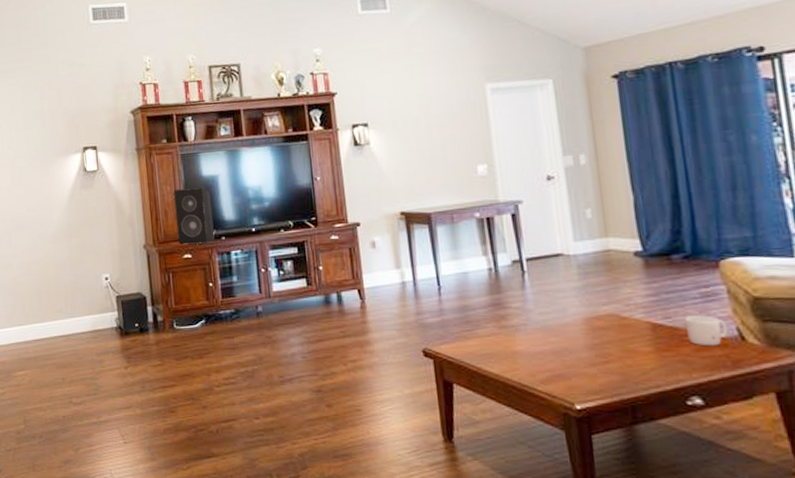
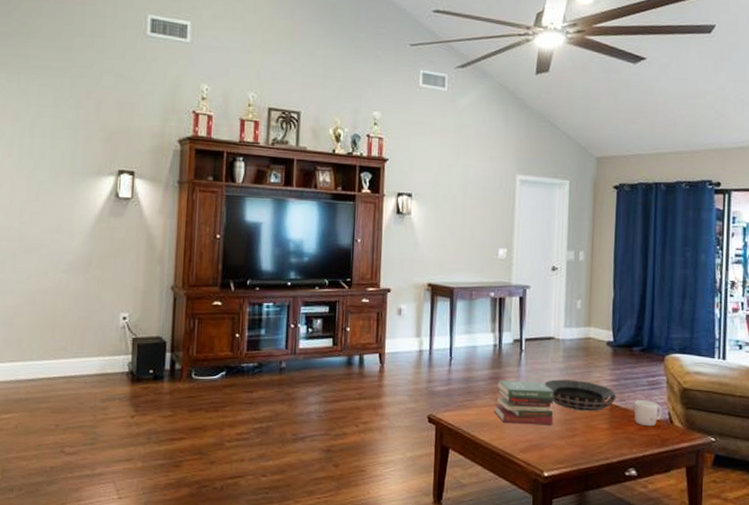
speaker: present [173,188,215,245] -> none [211,232,251,292]
books: none [500,305,578,352] -> present [494,380,555,426]
decorative bowl: none [558,298,659,334] -> present [544,379,617,412]

